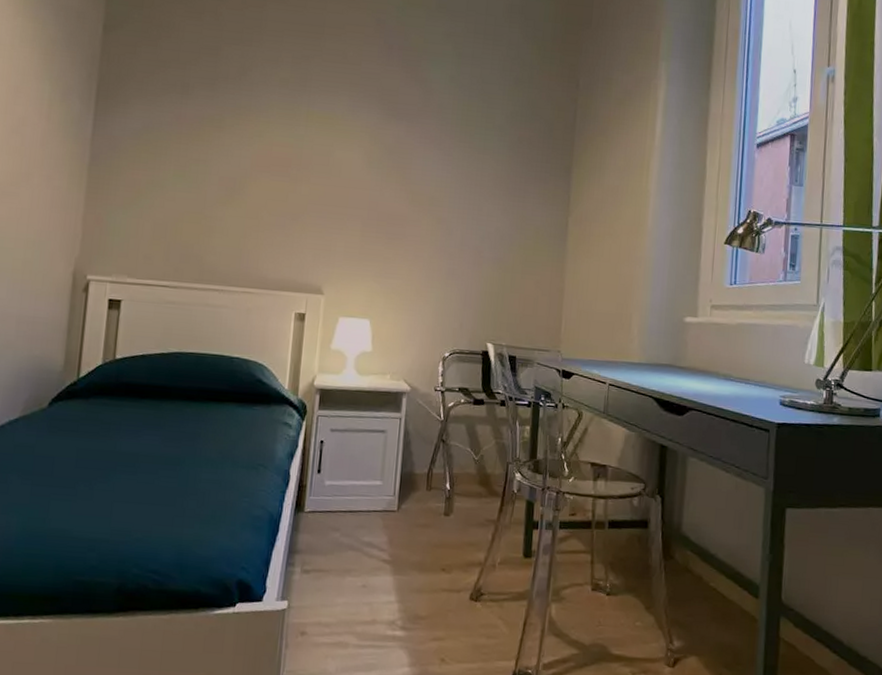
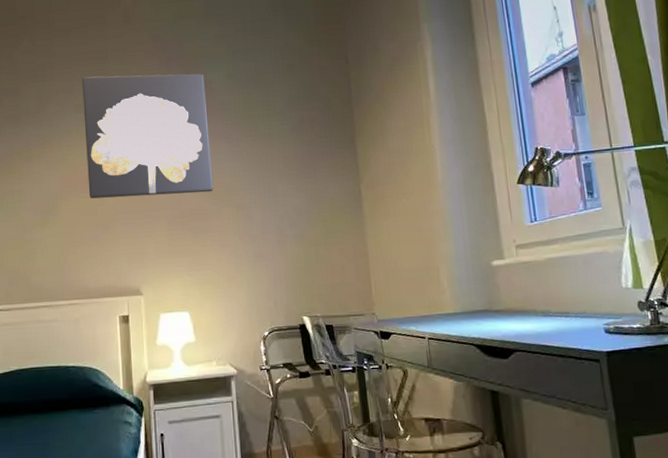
wall art: none [281,49,426,199] -> present [82,73,214,199]

